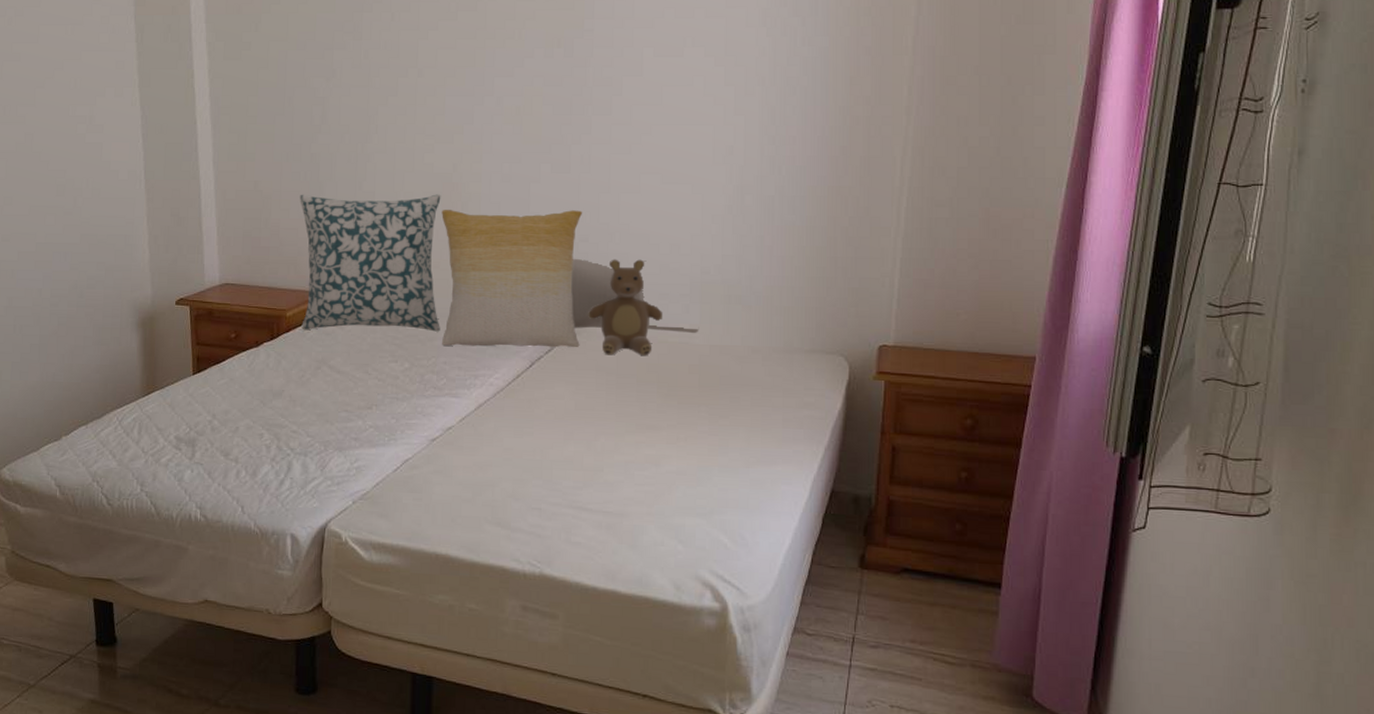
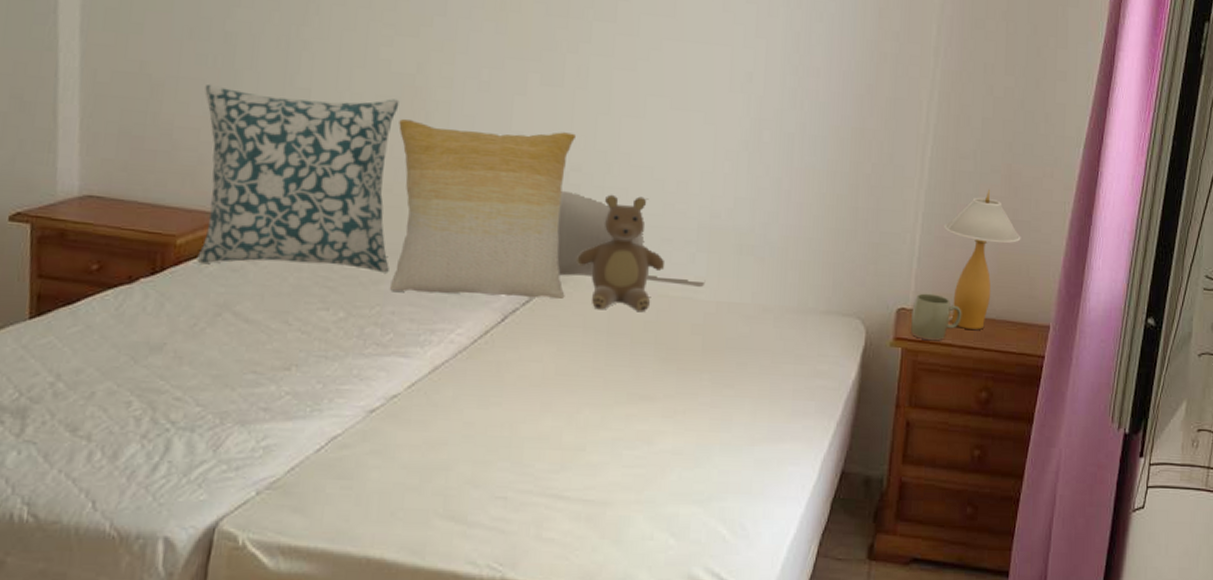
mug: none [893,331,944,374] -> present [911,293,962,341]
table lamp: none [922,233,1002,363] -> present [944,189,1021,331]

